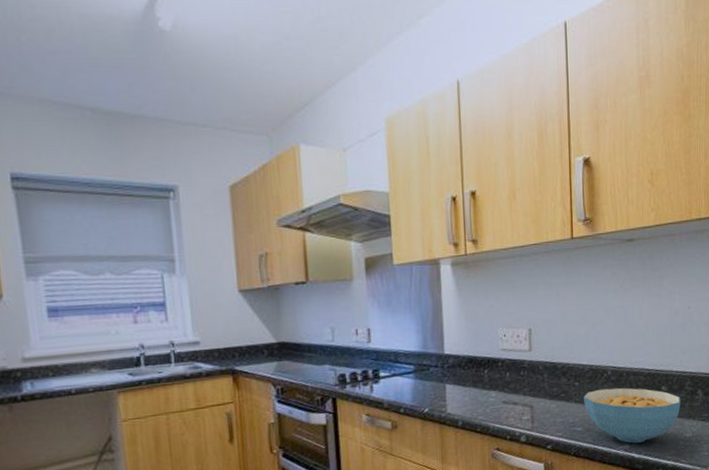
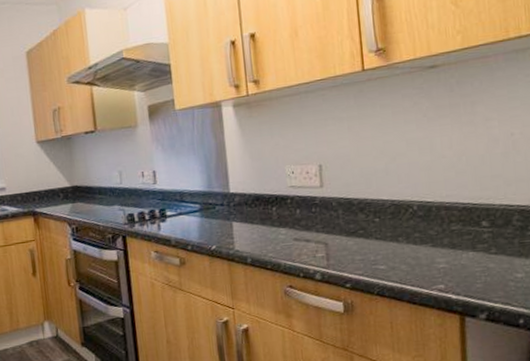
cereal bowl: present [584,388,681,443] -> none [386,223,508,283]

